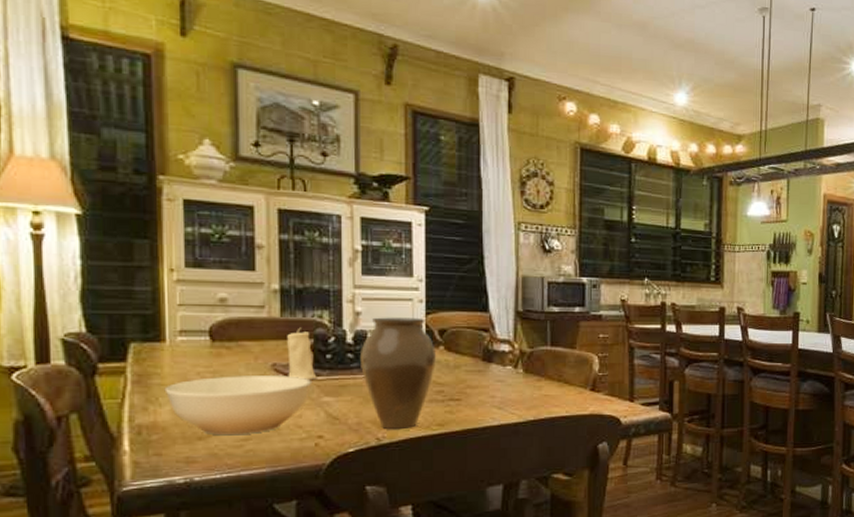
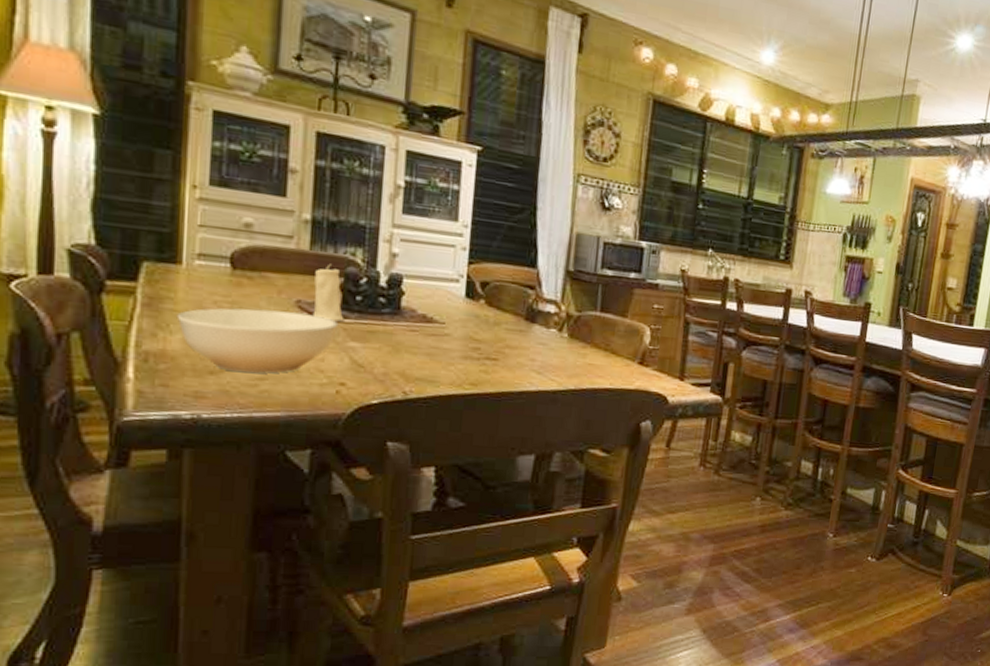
vase: present [359,317,437,430] -> none [392,261,476,386]

